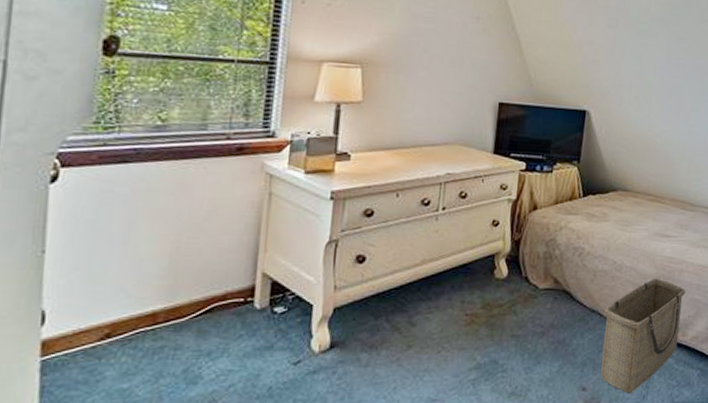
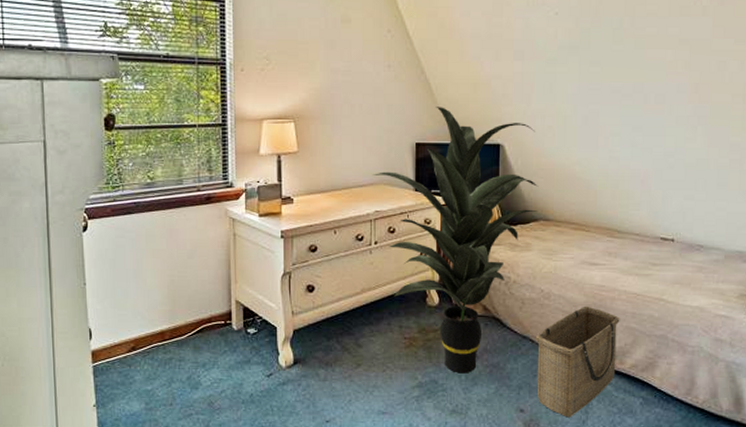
indoor plant: none [448,66,622,352] -> present [373,107,539,374]

